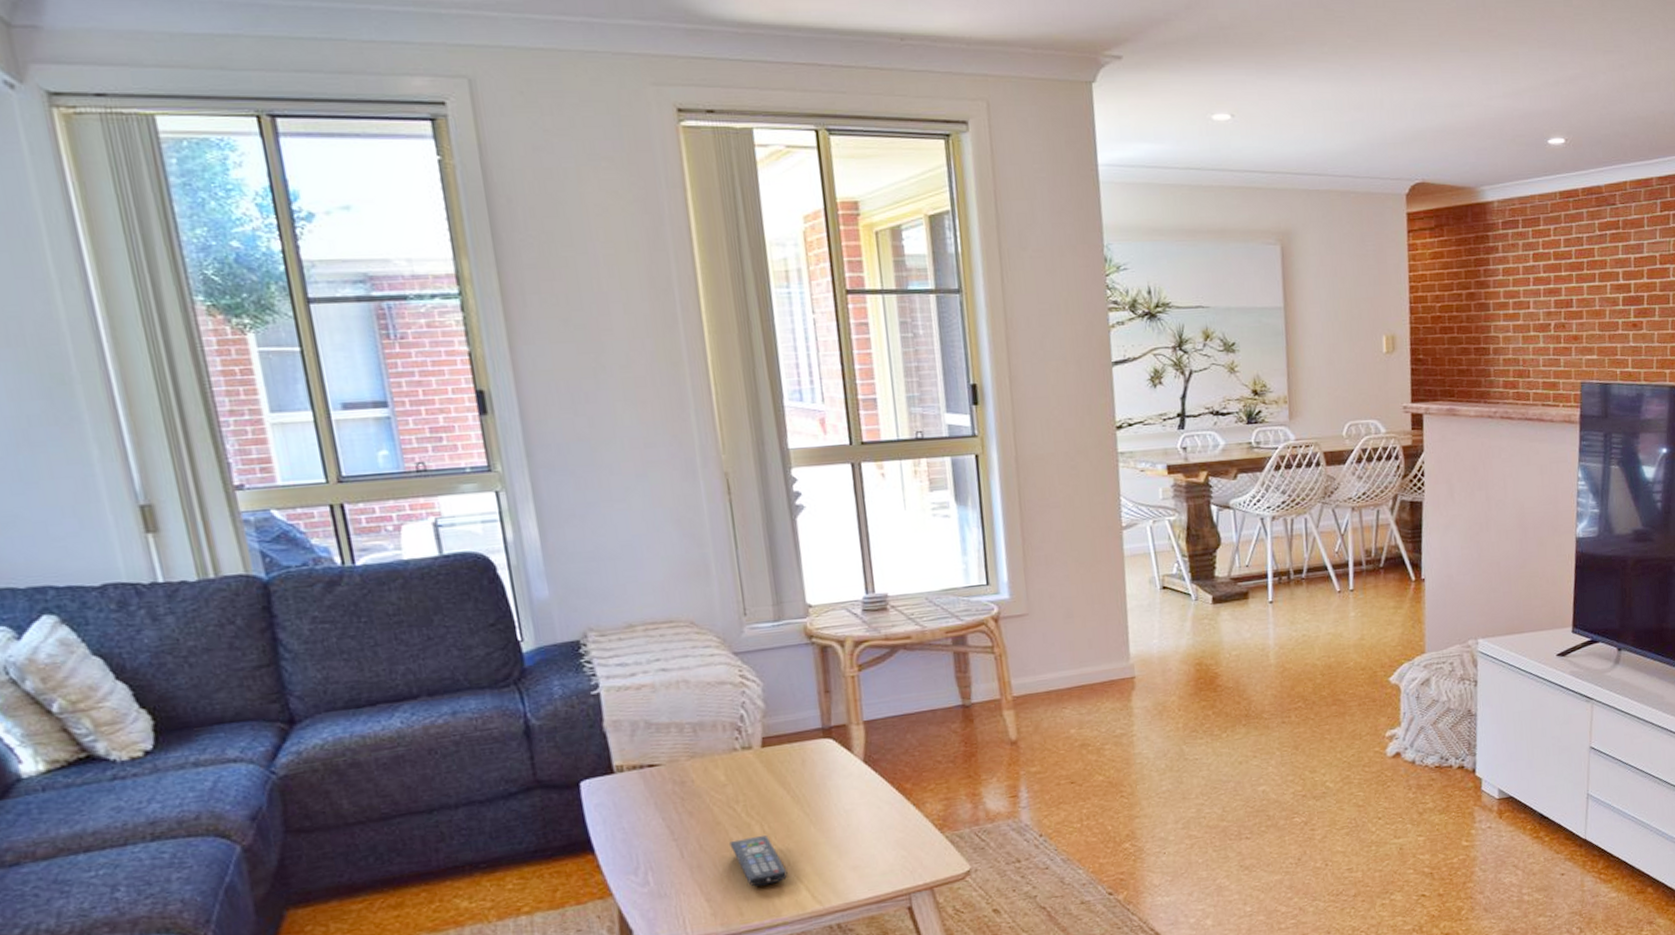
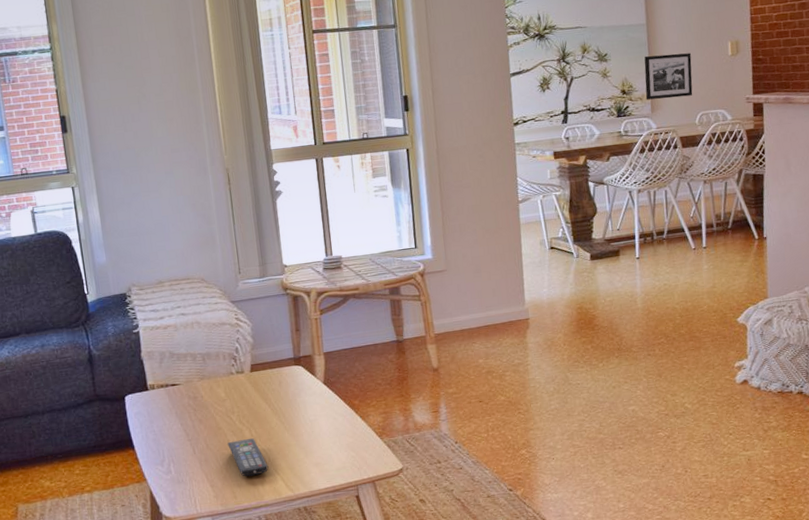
picture frame: none [1280,347,1340,404] -> present [644,53,693,100]

